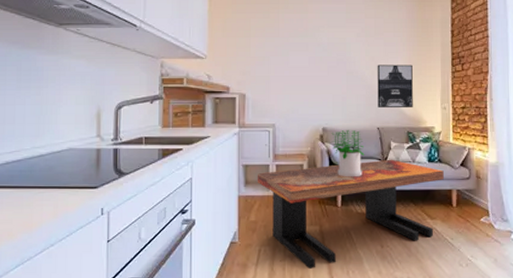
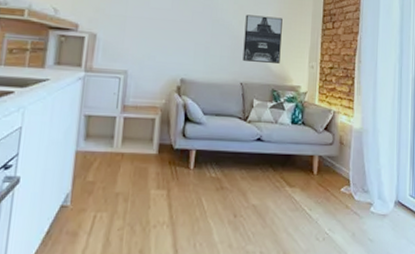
coffee table: present [257,159,444,270] -> none [99,118,307,241]
potted plant: present [331,129,365,177] -> none [188,82,225,137]

